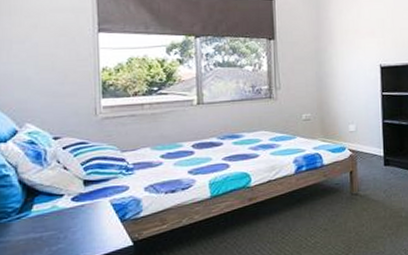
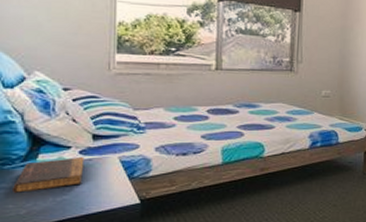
book: none [10,203,77,246] -> present [13,156,84,193]

